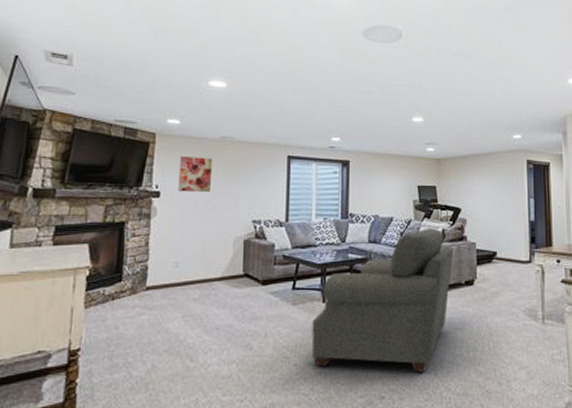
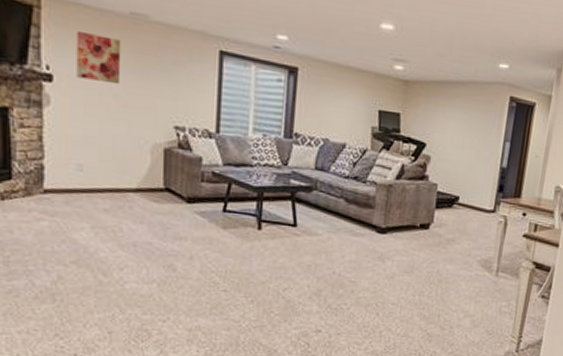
chair: present [311,228,454,372] -> none [243,161,412,311]

